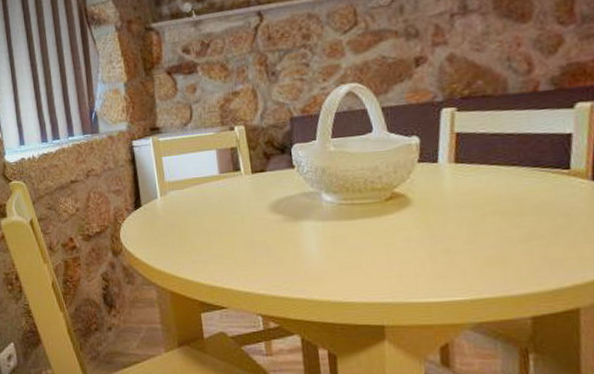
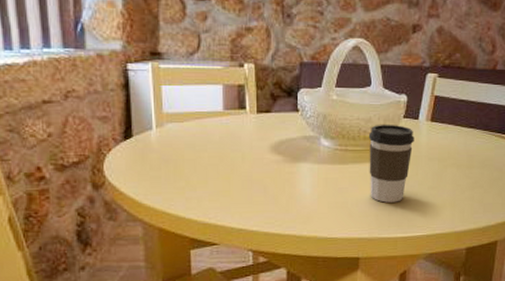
coffee cup: none [377,171,436,261] -> present [368,124,414,203]

